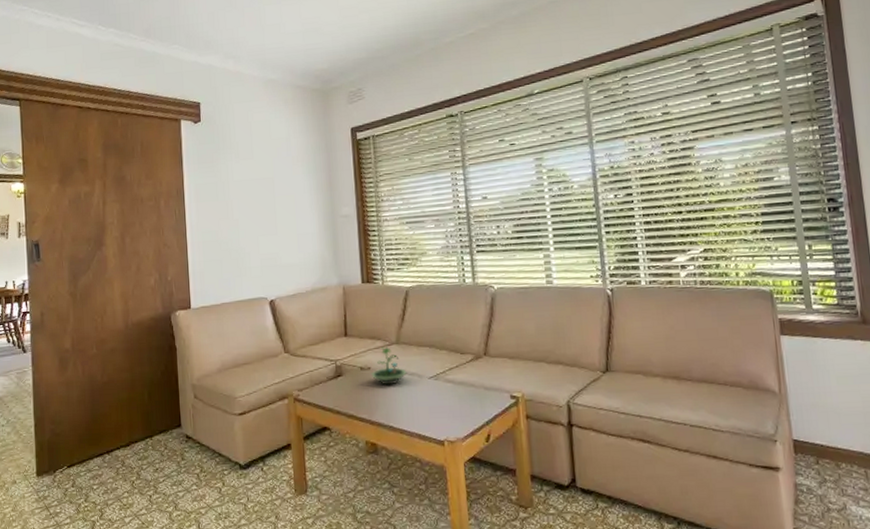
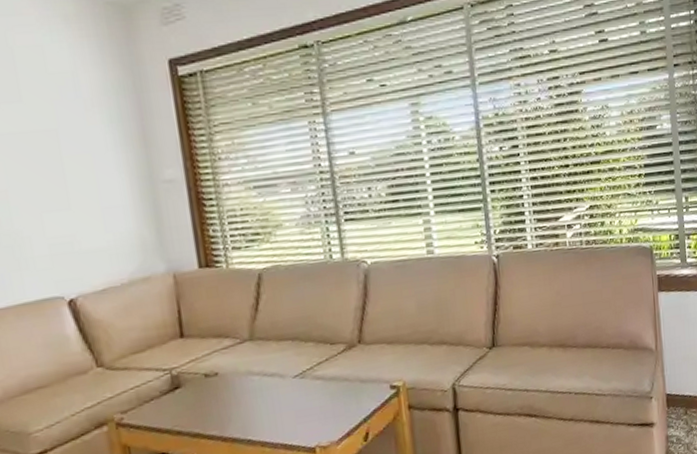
terrarium: present [371,346,407,386] -> none [218,344,266,393]

